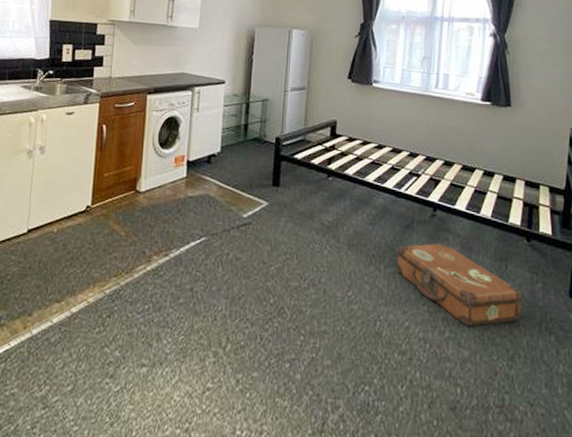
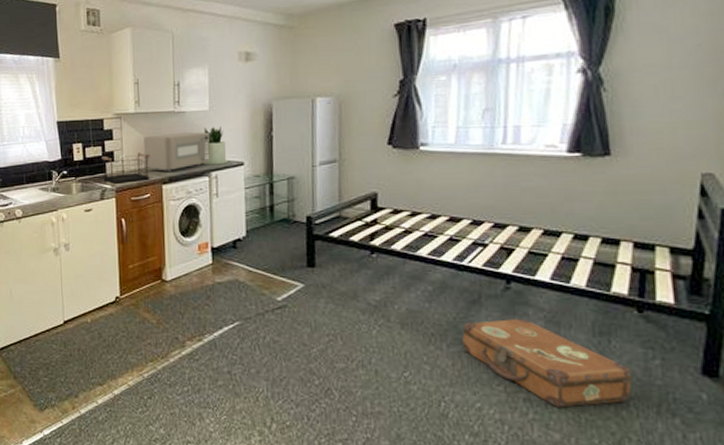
dish rack: none [89,59,139,90] -> present [100,152,150,184]
microwave: none [131,45,196,83] -> present [143,131,210,172]
planter: none [188,43,212,81] -> present [203,125,229,166]

